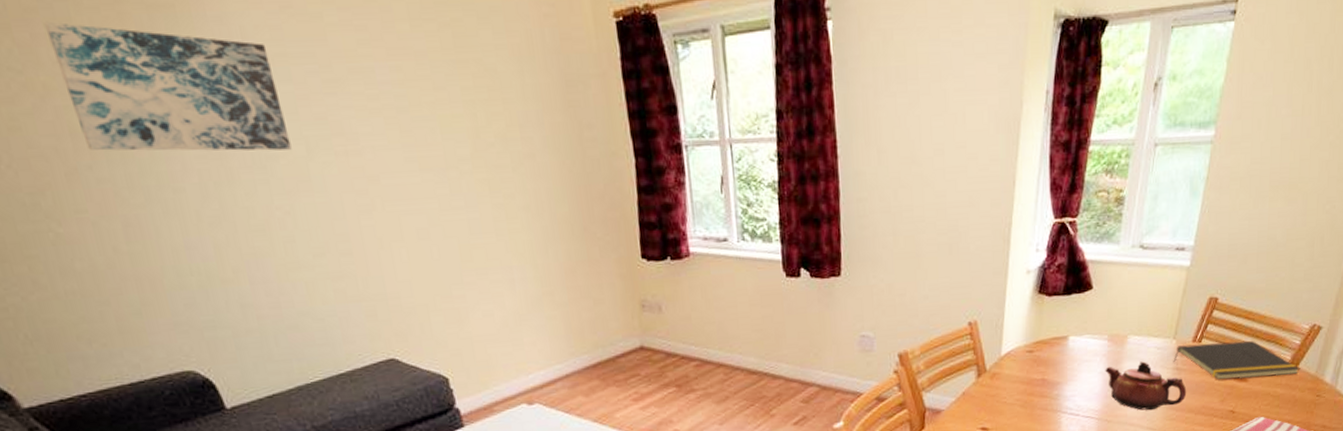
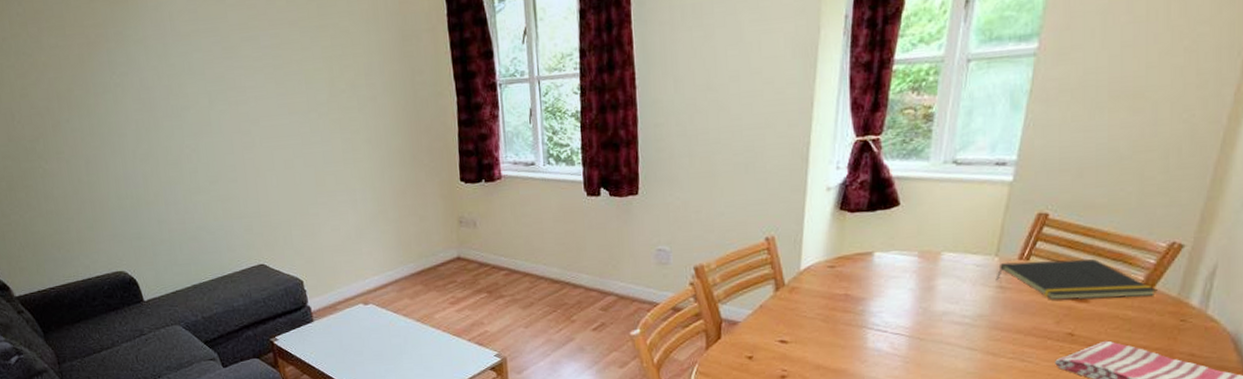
wall art: present [44,21,292,151] -> none [47,18,199,108]
teapot: present [1105,361,1187,411] -> none [916,278,1014,330]

